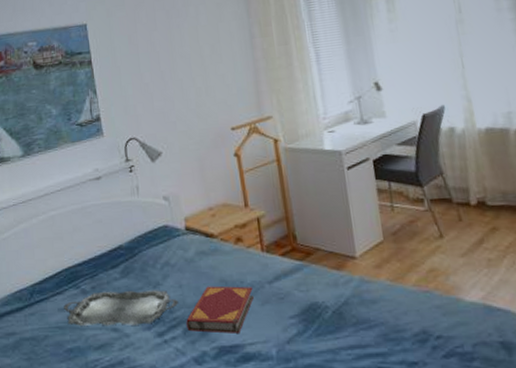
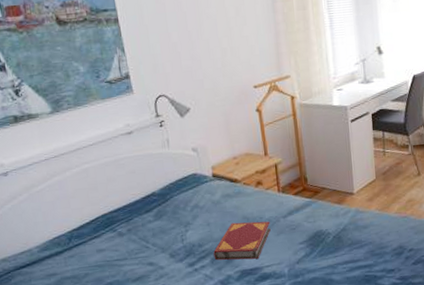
serving tray: present [64,290,179,326] -> none [102,228,207,263]

